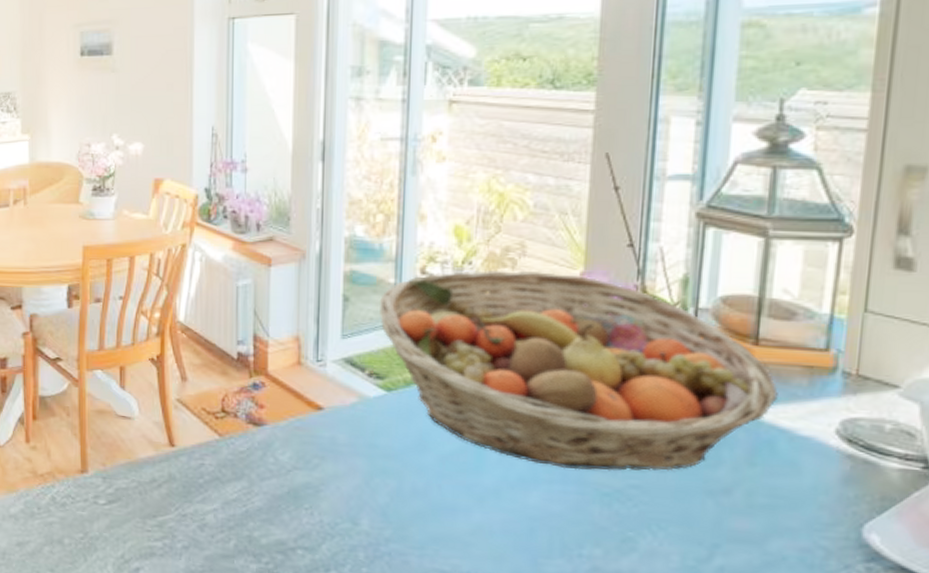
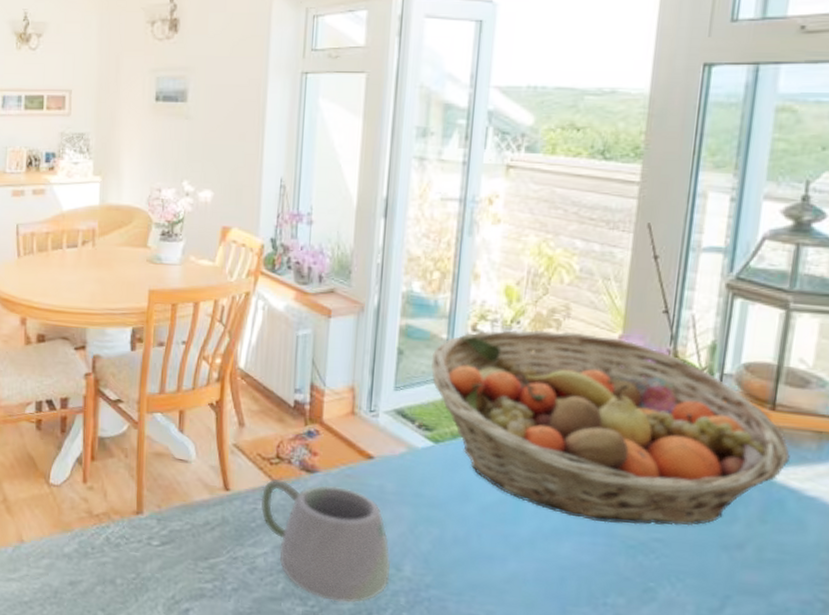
mug: none [208,433,347,559] -> present [261,478,391,603]

